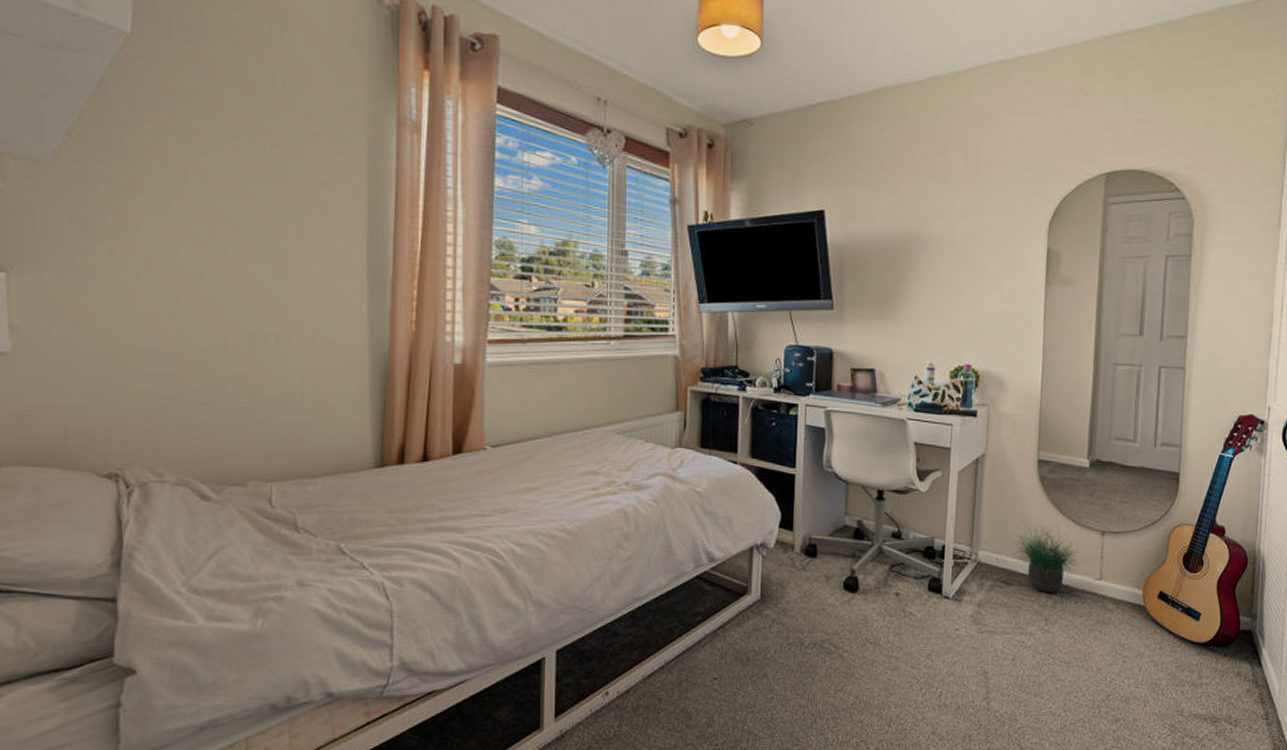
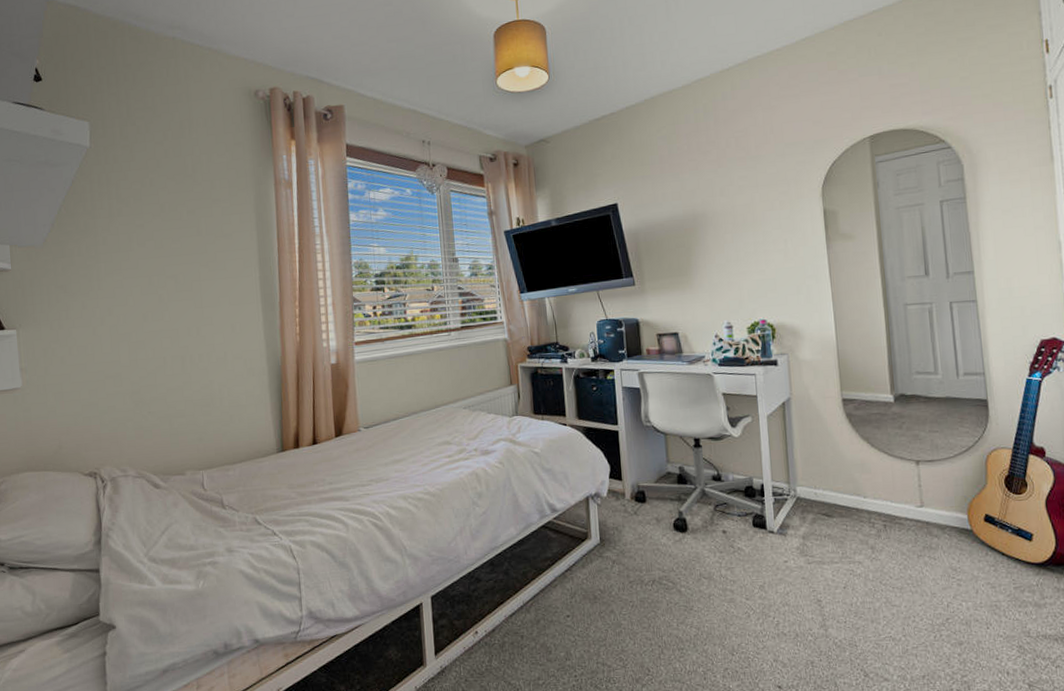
potted plant: present [1012,524,1082,592] -> none [829,457,901,522]

